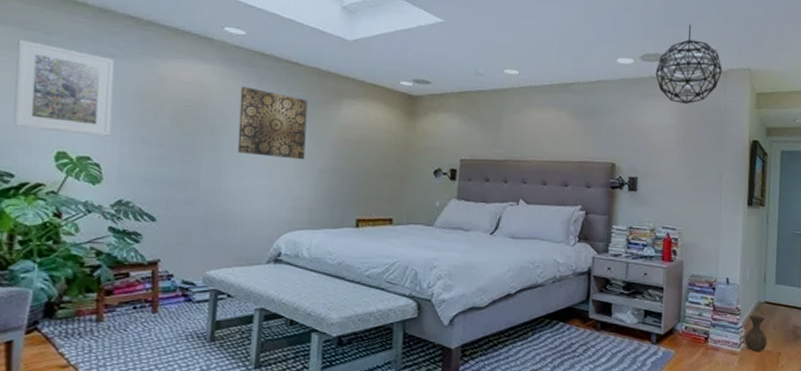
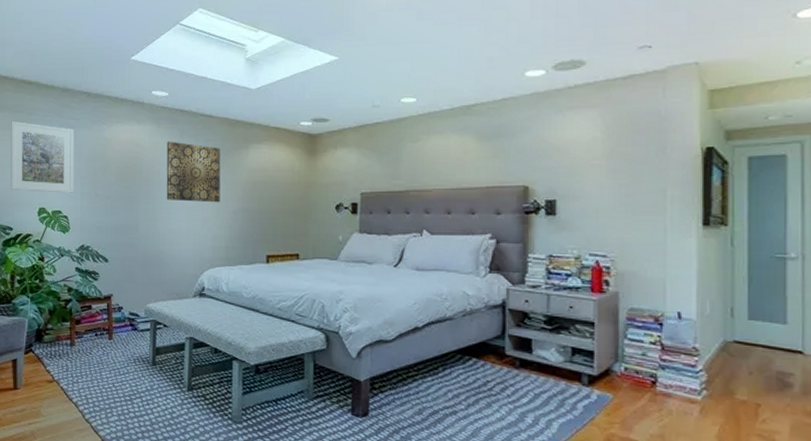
pendant light: present [655,24,722,104] -> none [572,21,659,113]
vase: present [744,315,767,351] -> none [707,356,740,401]

